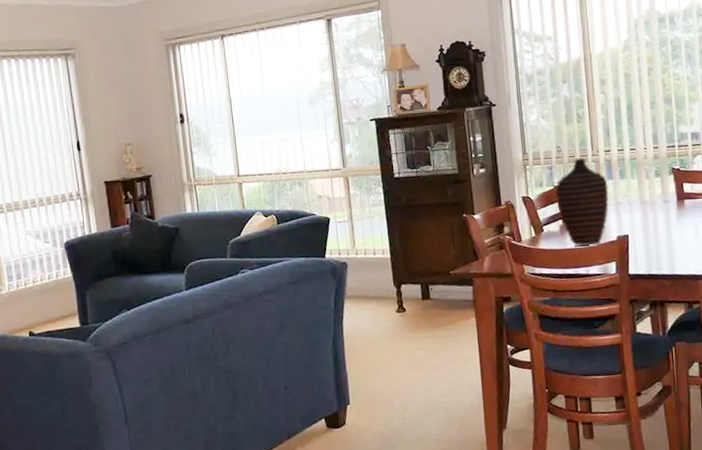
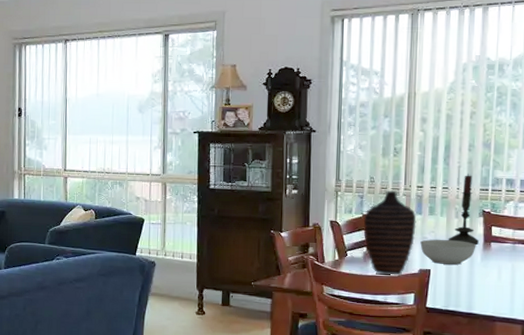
bowl: none [615,201,670,228] -> present [420,239,476,265]
candle: none [641,132,672,204] -> present [448,174,479,245]

